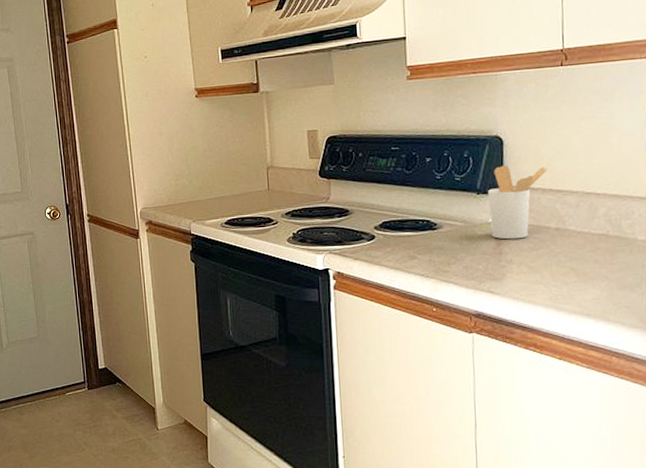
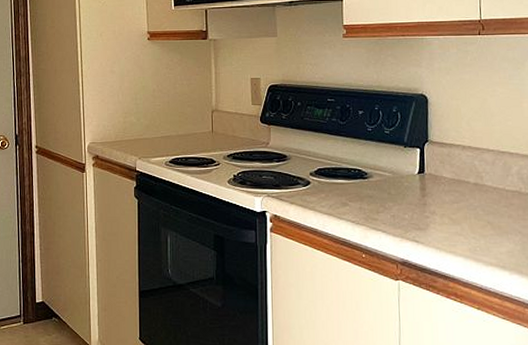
utensil holder: present [488,165,548,240] -> none [414,121,467,192]

